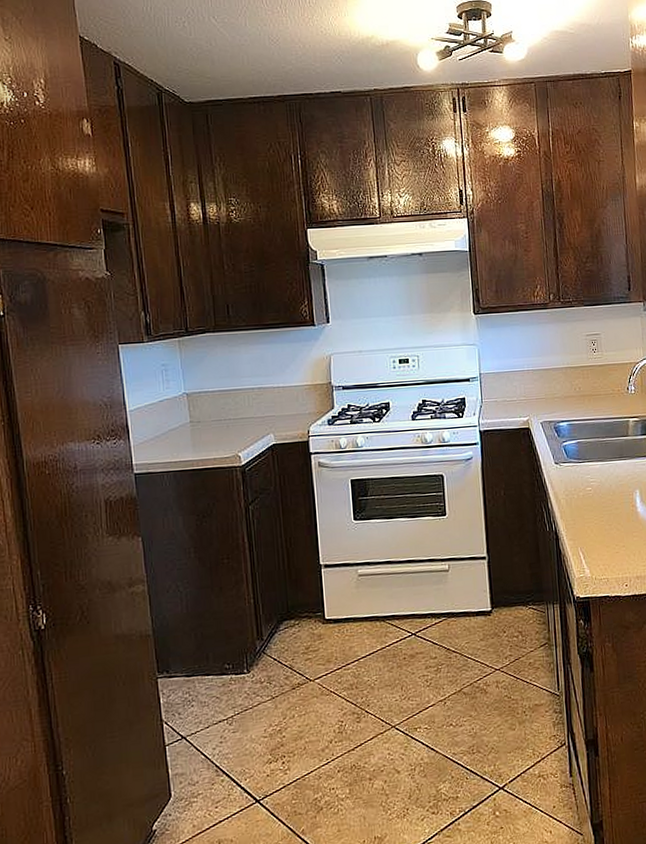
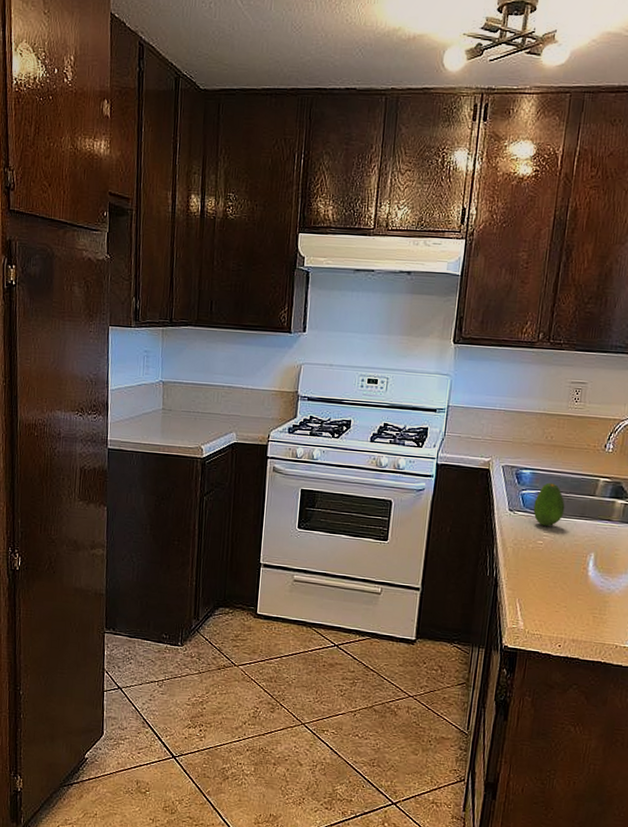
fruit: none [576,430,605,472] -> present [533,482,565,526]

